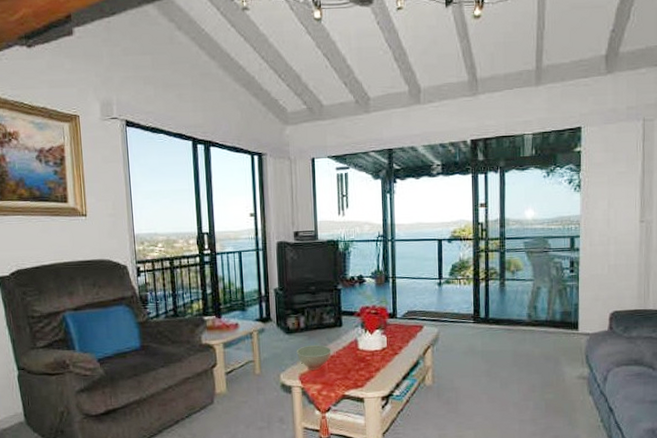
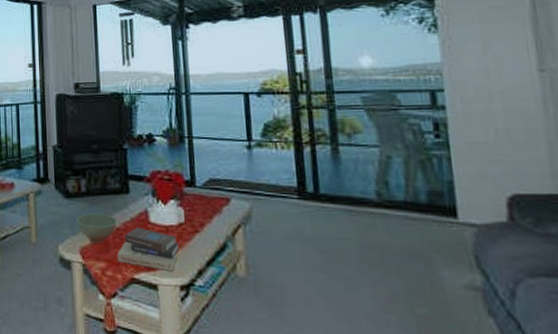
books: none [331,354,382,387] -> present [117,227,179,271]

